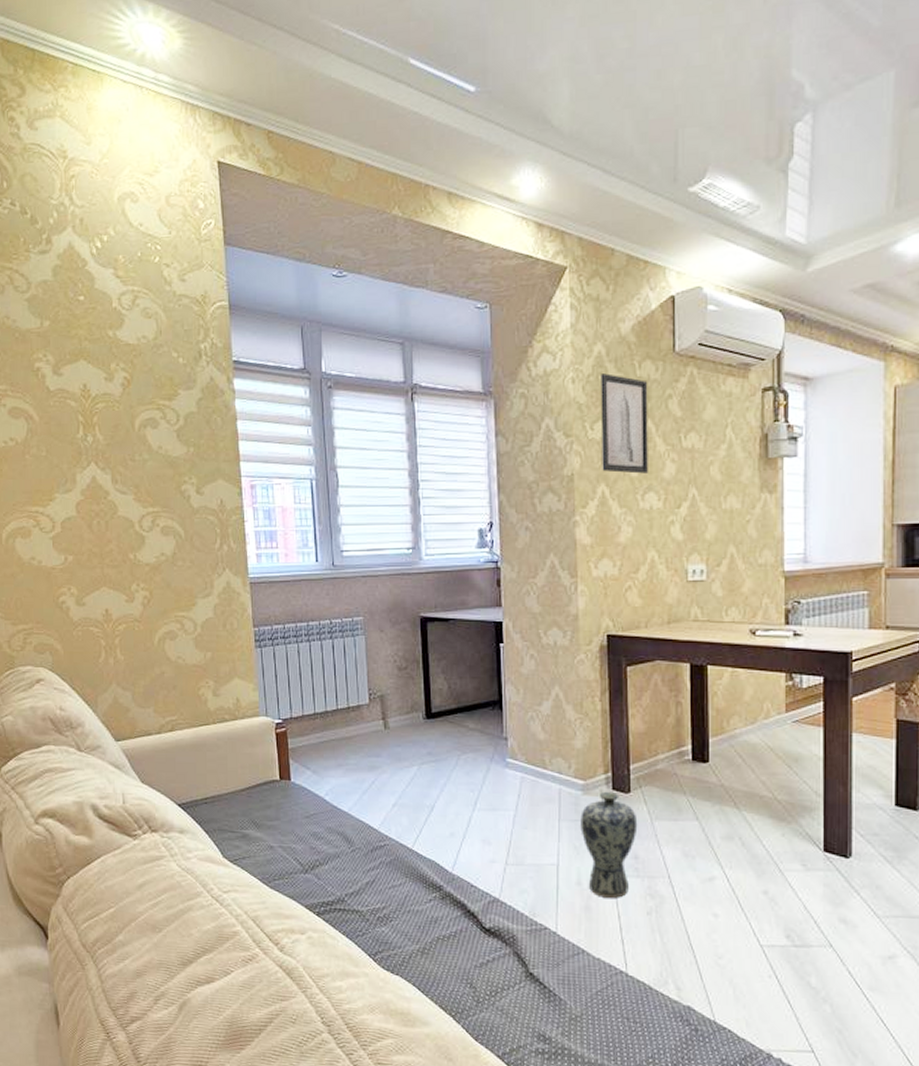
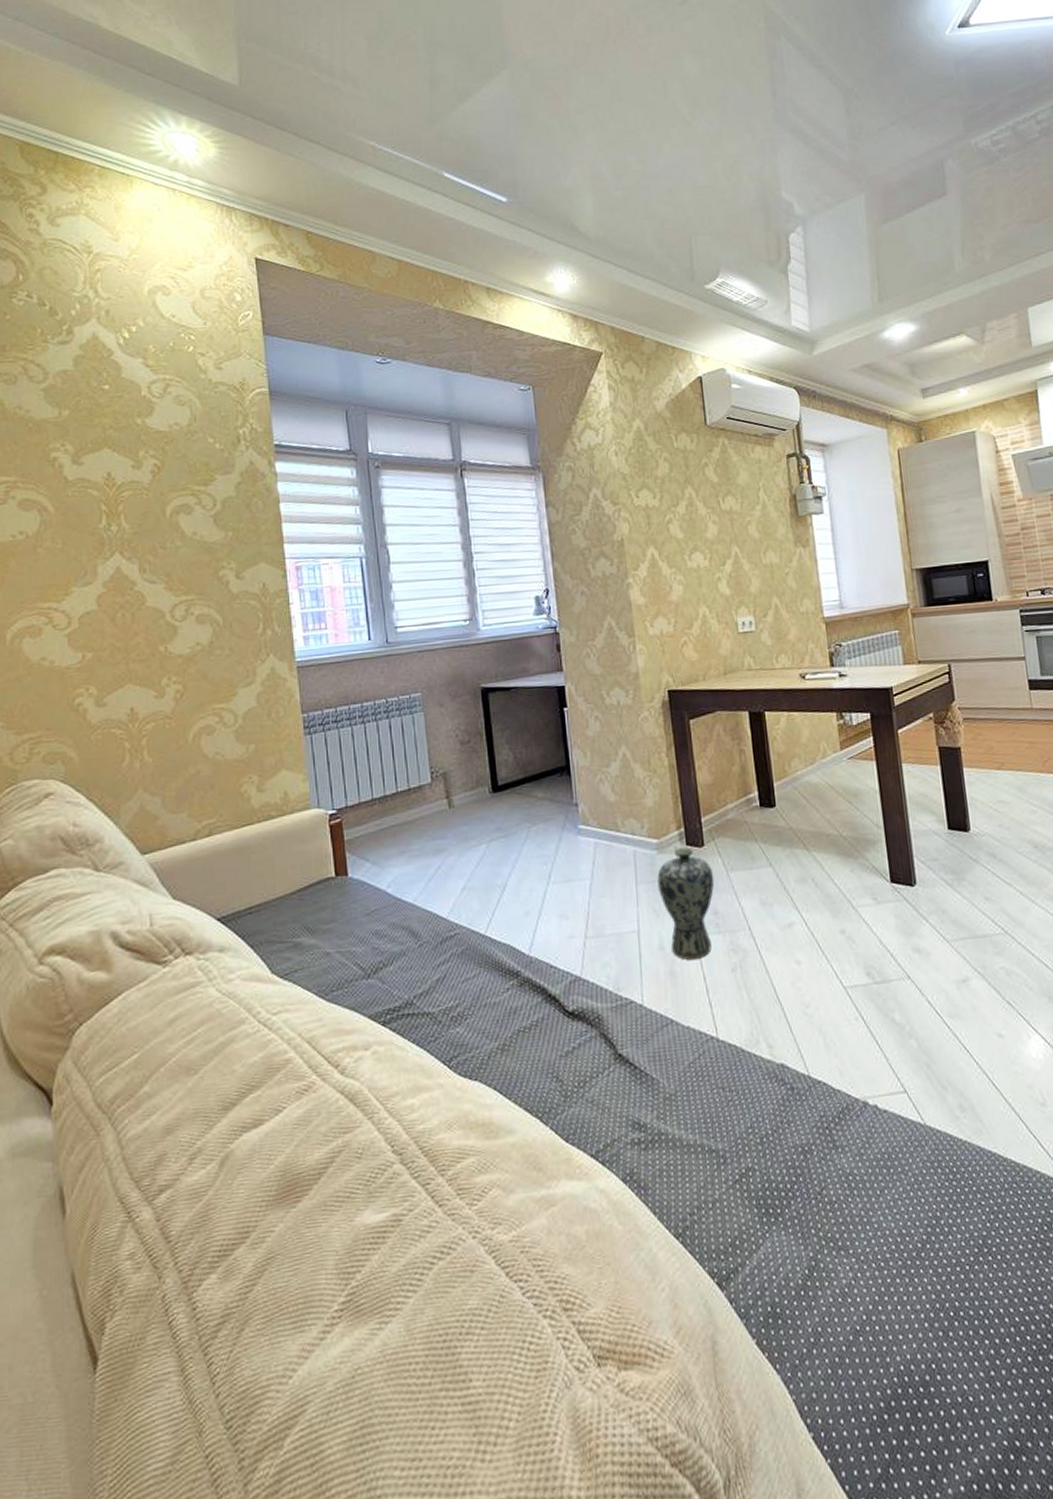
wall art: present [601,373,648,474] -> none [641,446,692,536]

